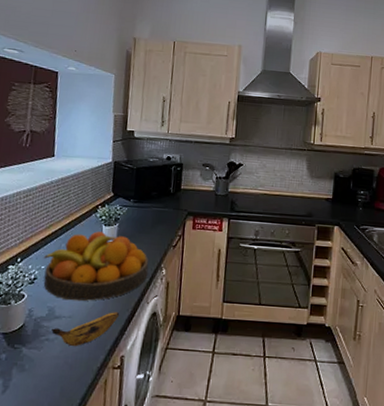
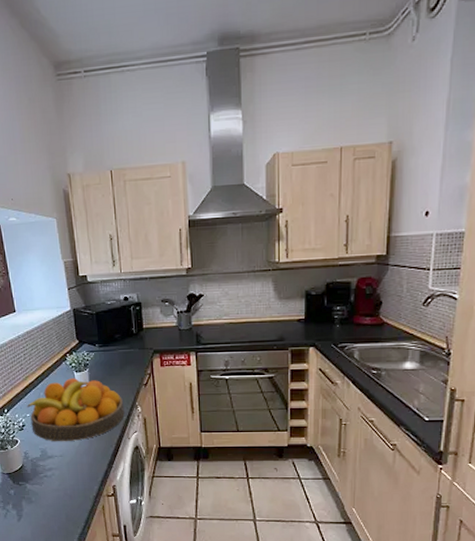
banana: present [51,312,120,347] -> none [48,449,105,481]

